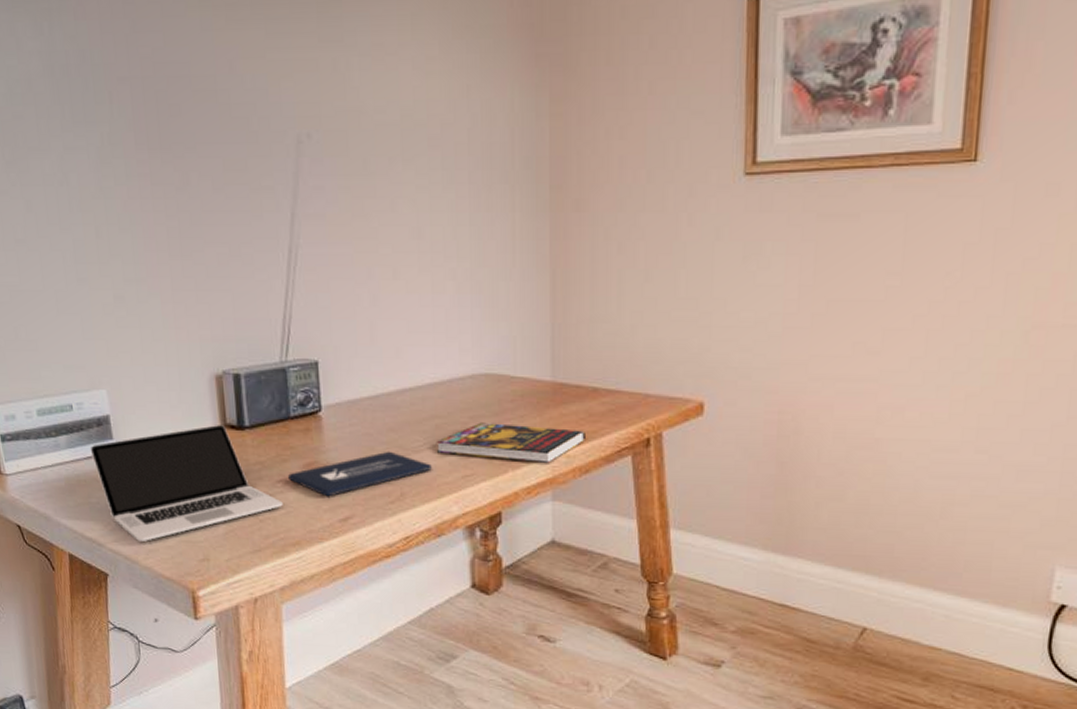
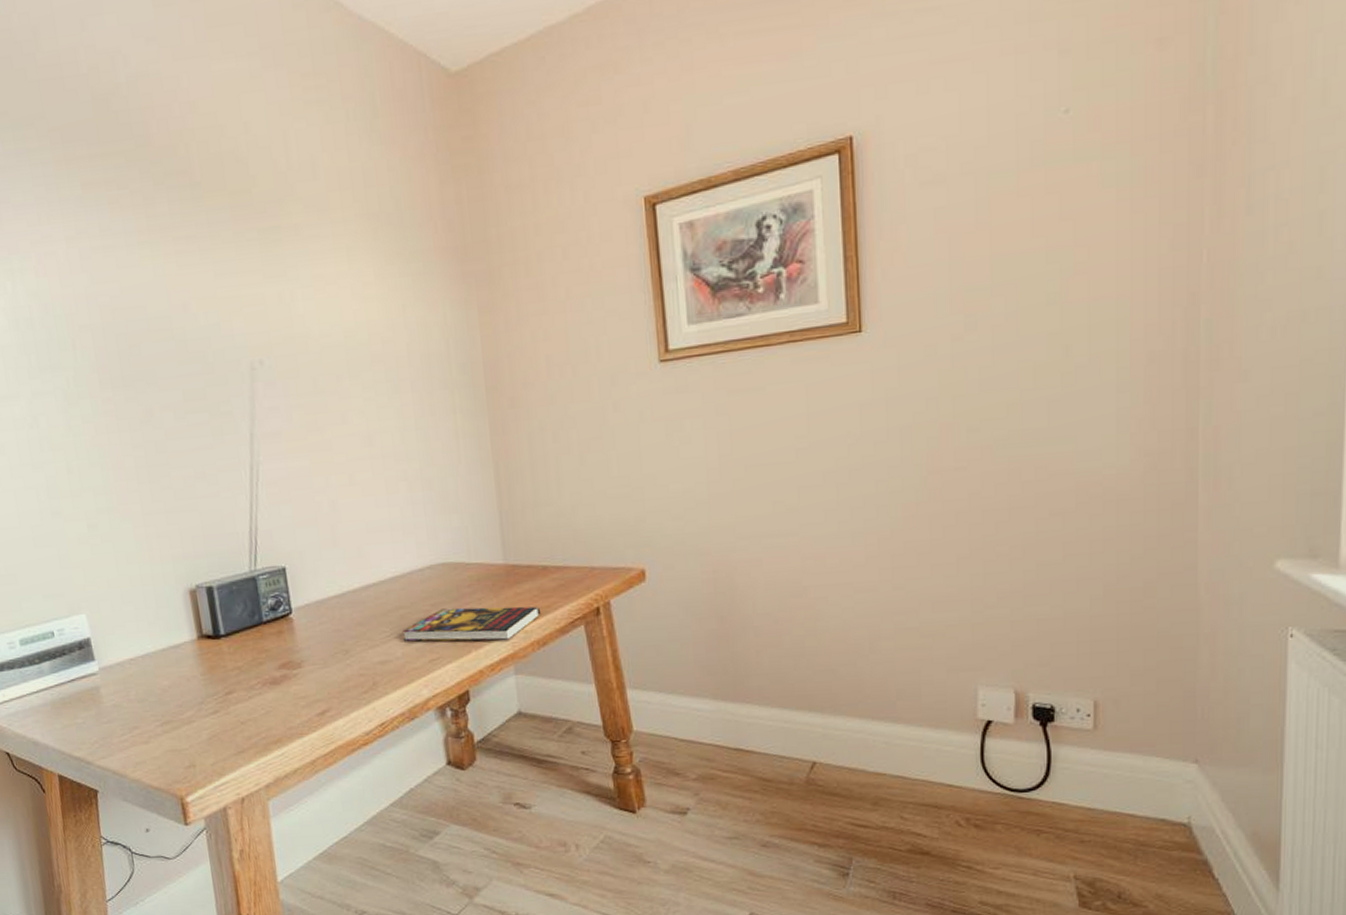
laptop: present [90,425,432,542] -> none [73,636,400,756]

